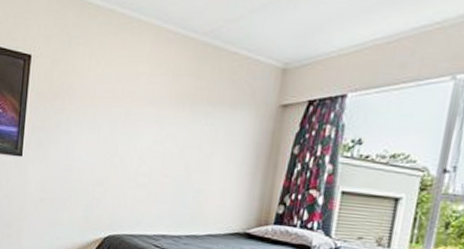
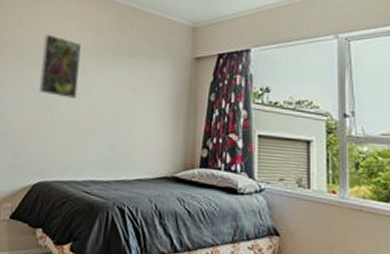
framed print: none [110,79,156,153] -> present [39,34,81,100]

